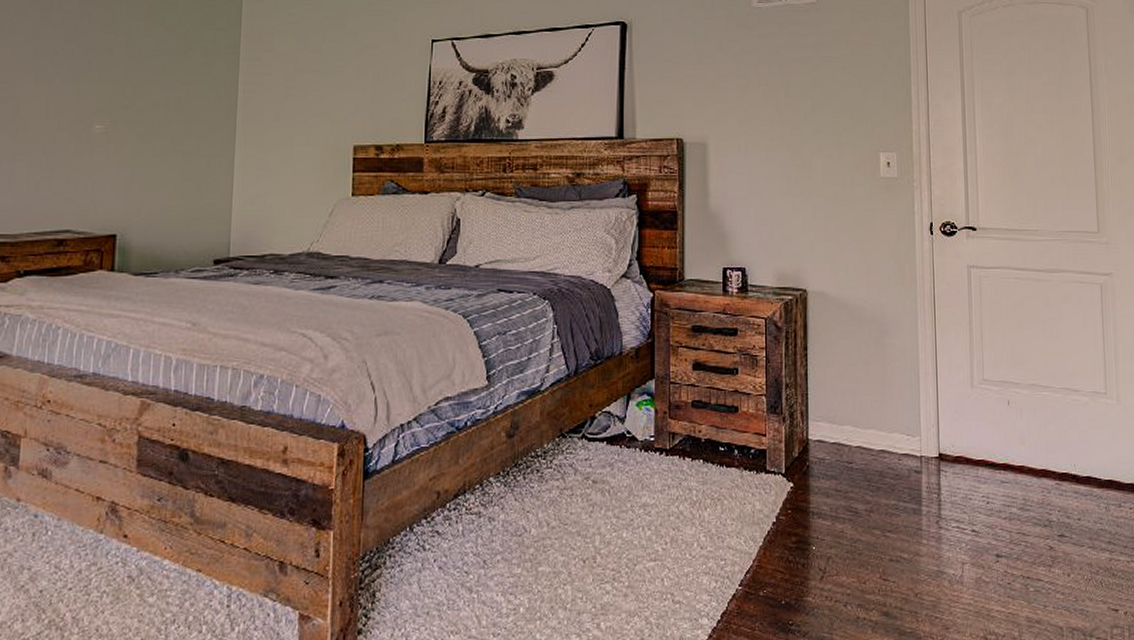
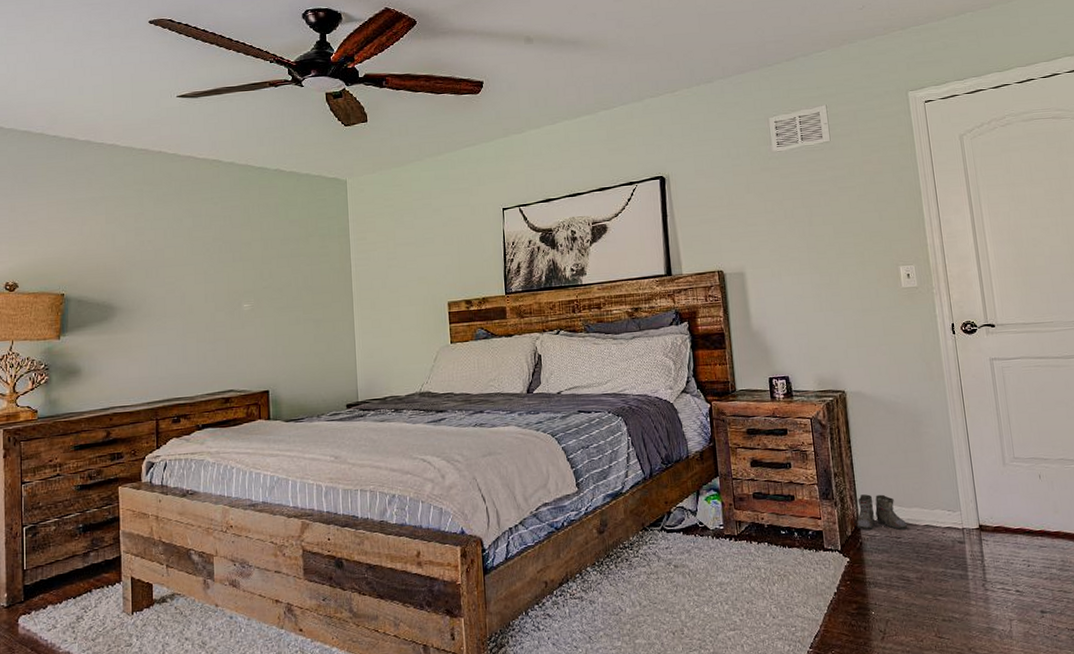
boots: none [802,410,860,455] -> present [853,494,907,531]

